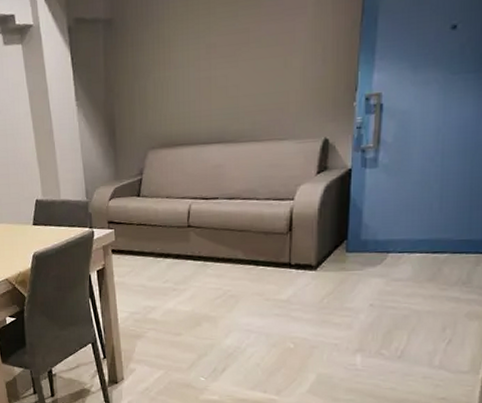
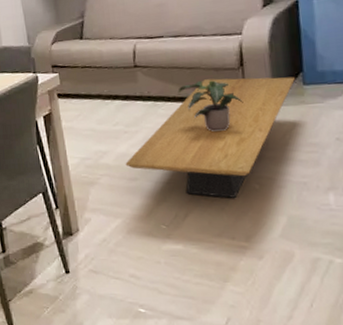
coffee table: none [171,242,339,355] -> present [125,76,295,198]
potted plant: none [227,243,288,294] -> present [178,80,243,133]

